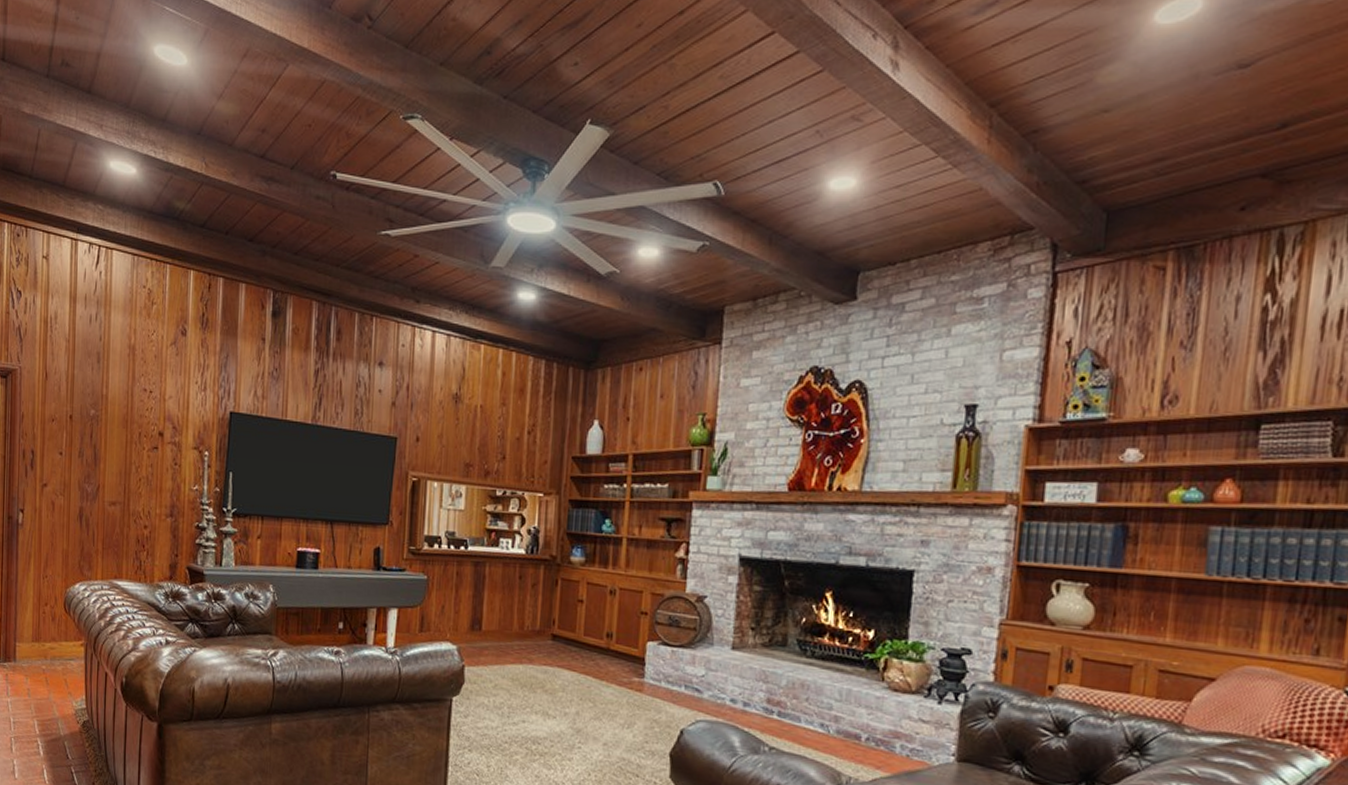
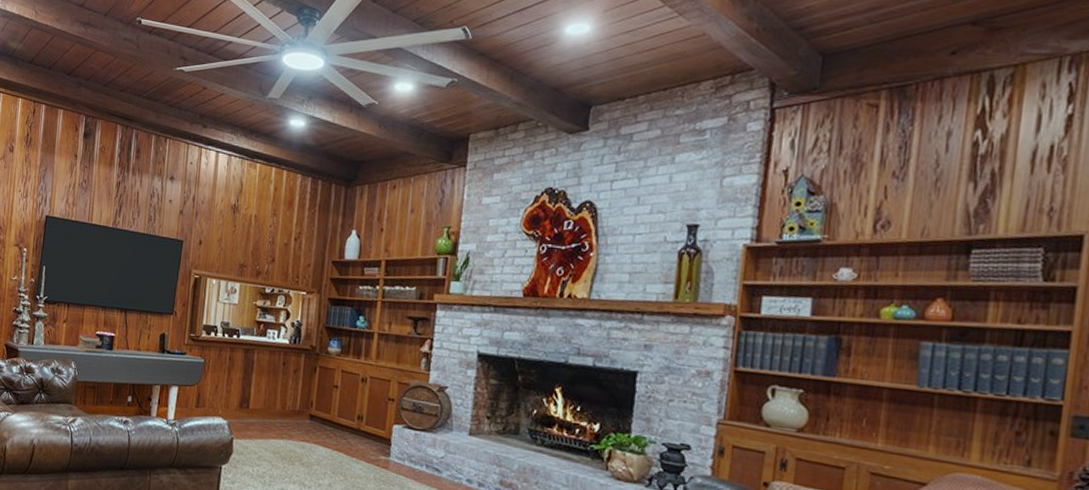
books: none [275,550,310,575] -> present [77,333,106,354]

